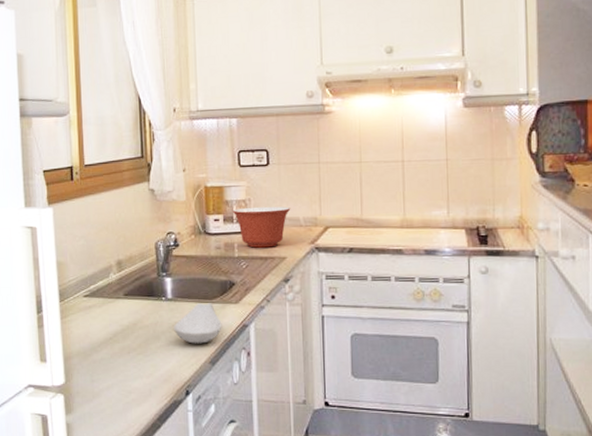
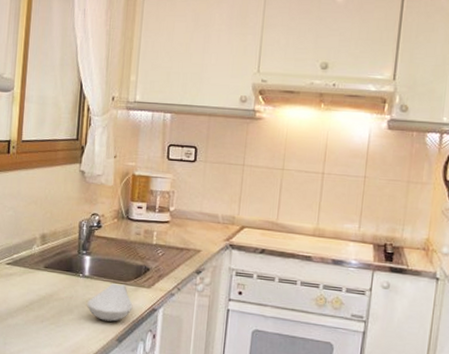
mixing bowl: present [232,206,291,248] -> none [155,199,211,240]

